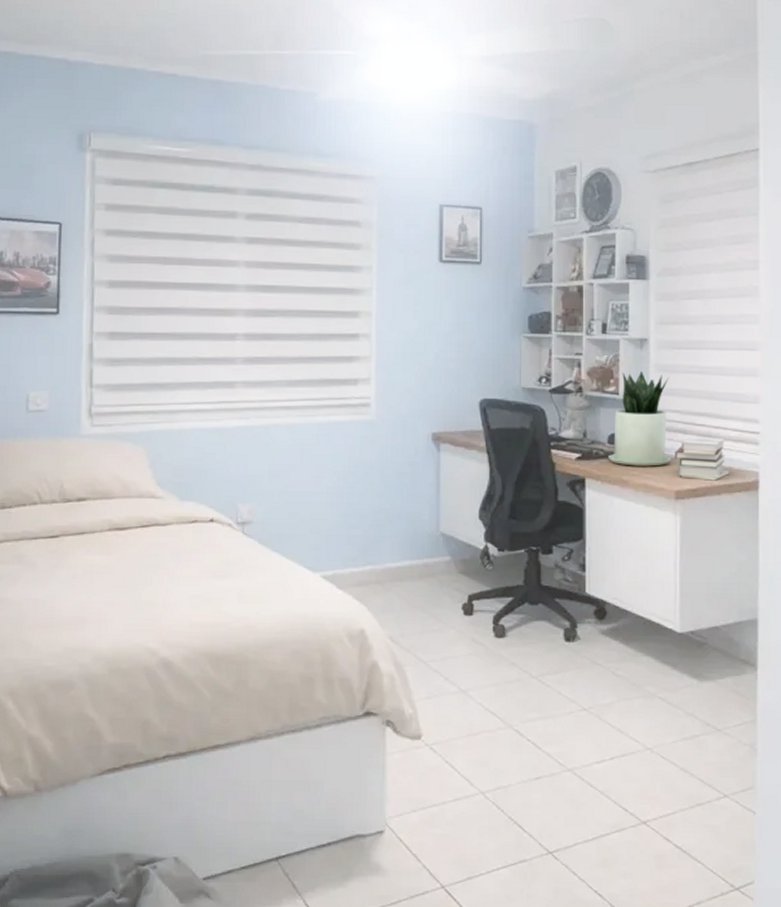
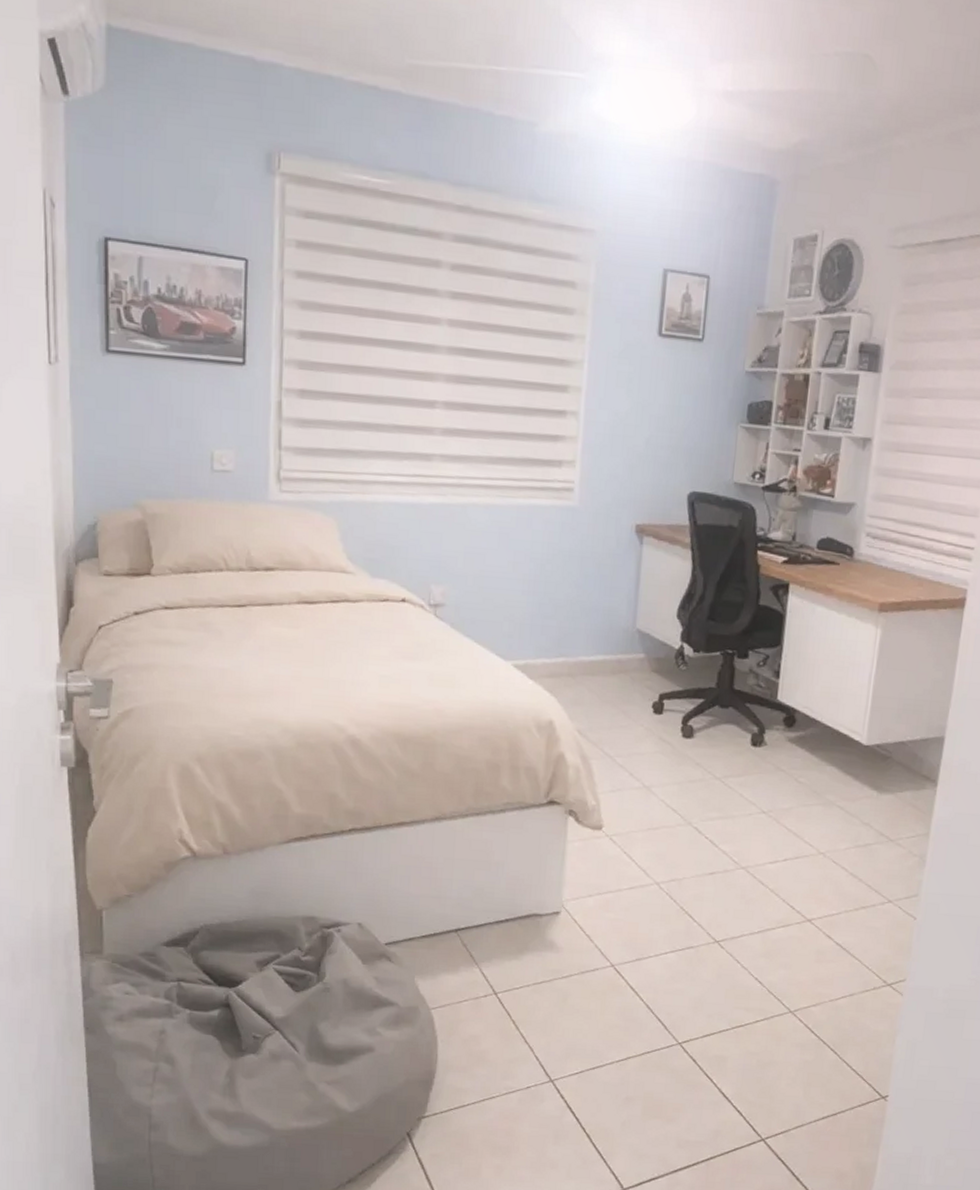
planter: present [608,372,671,467] -> none [815,474,888,577]
books: present [675,437,729,481] -> none [883,548,938,595]

